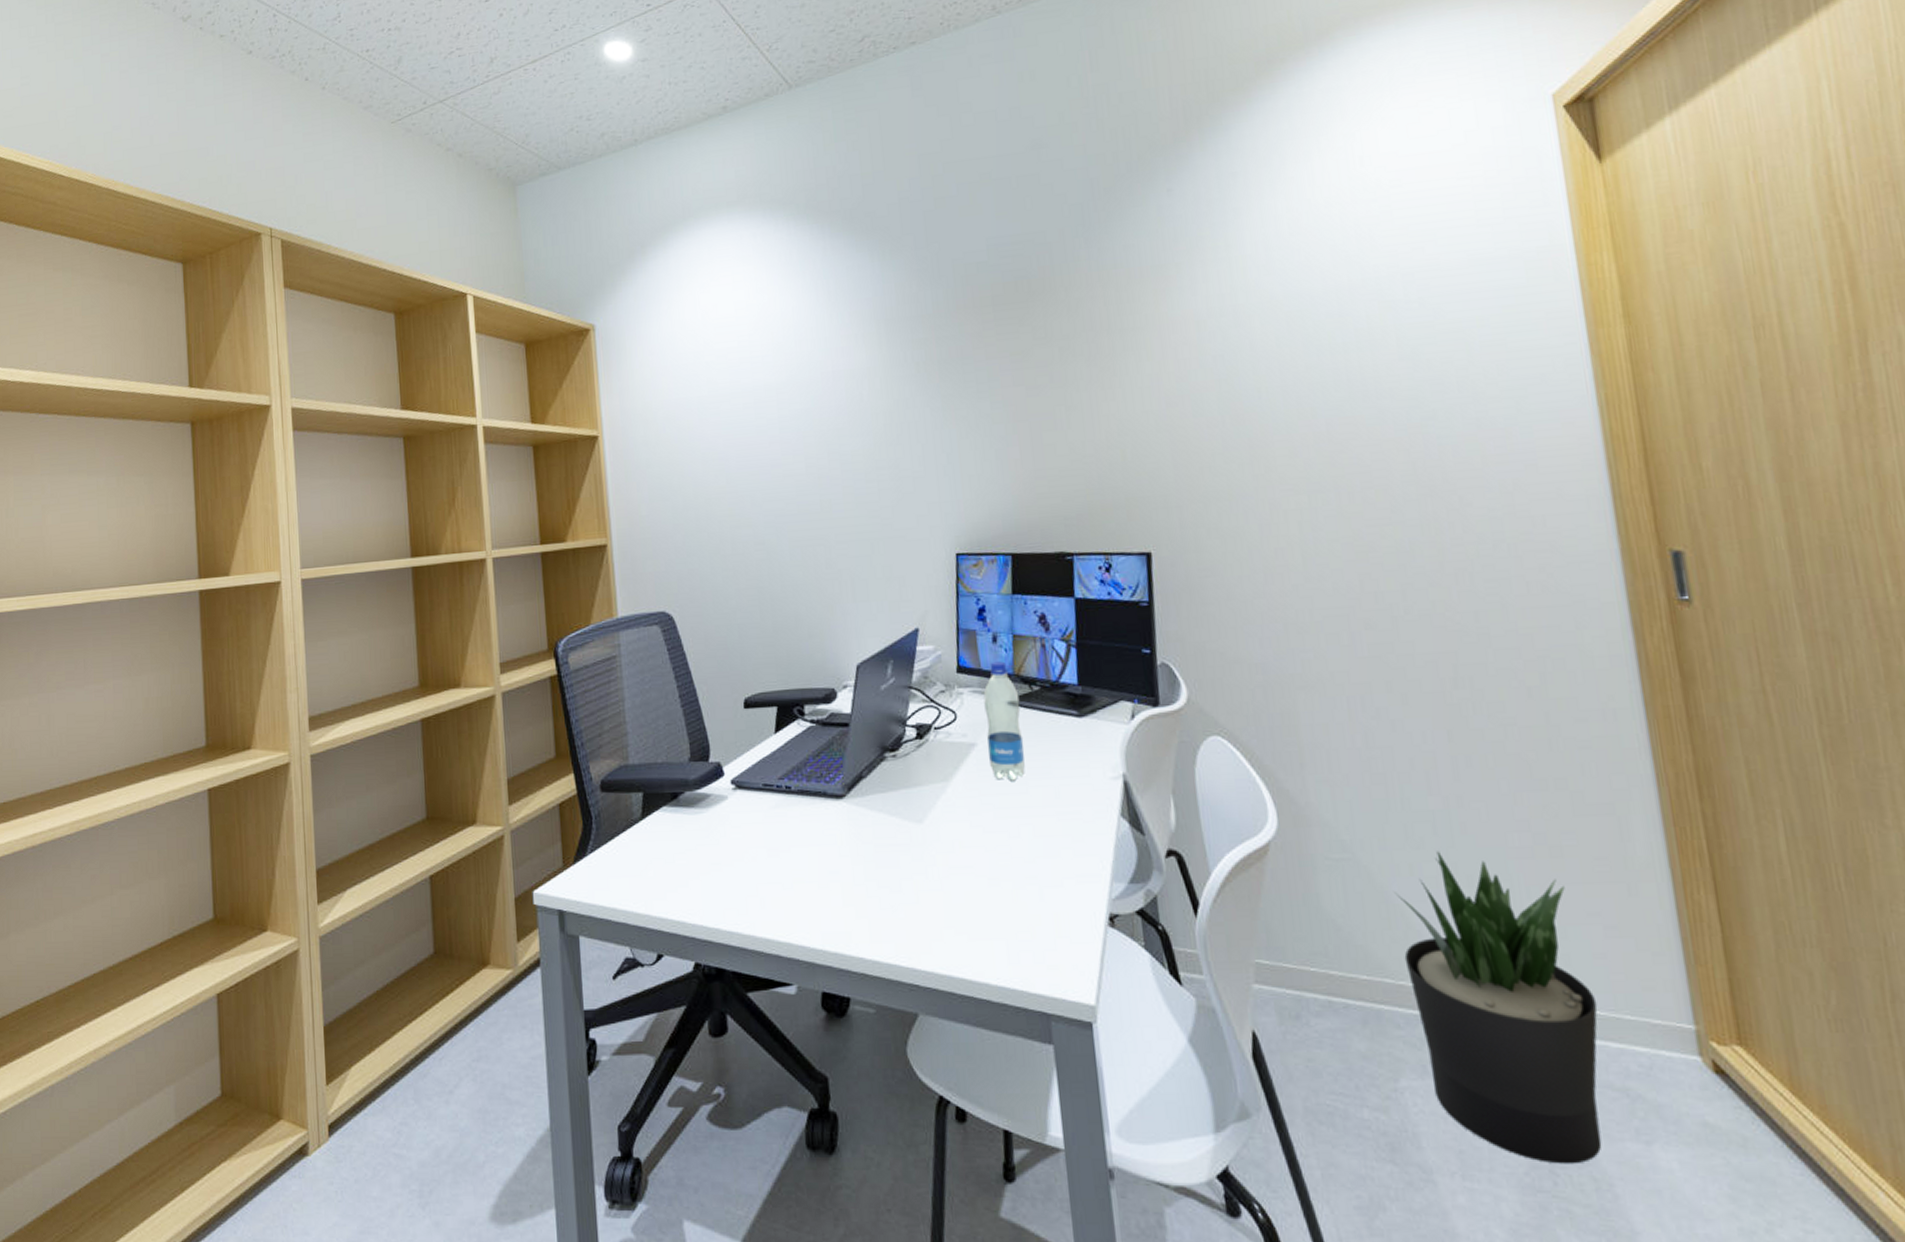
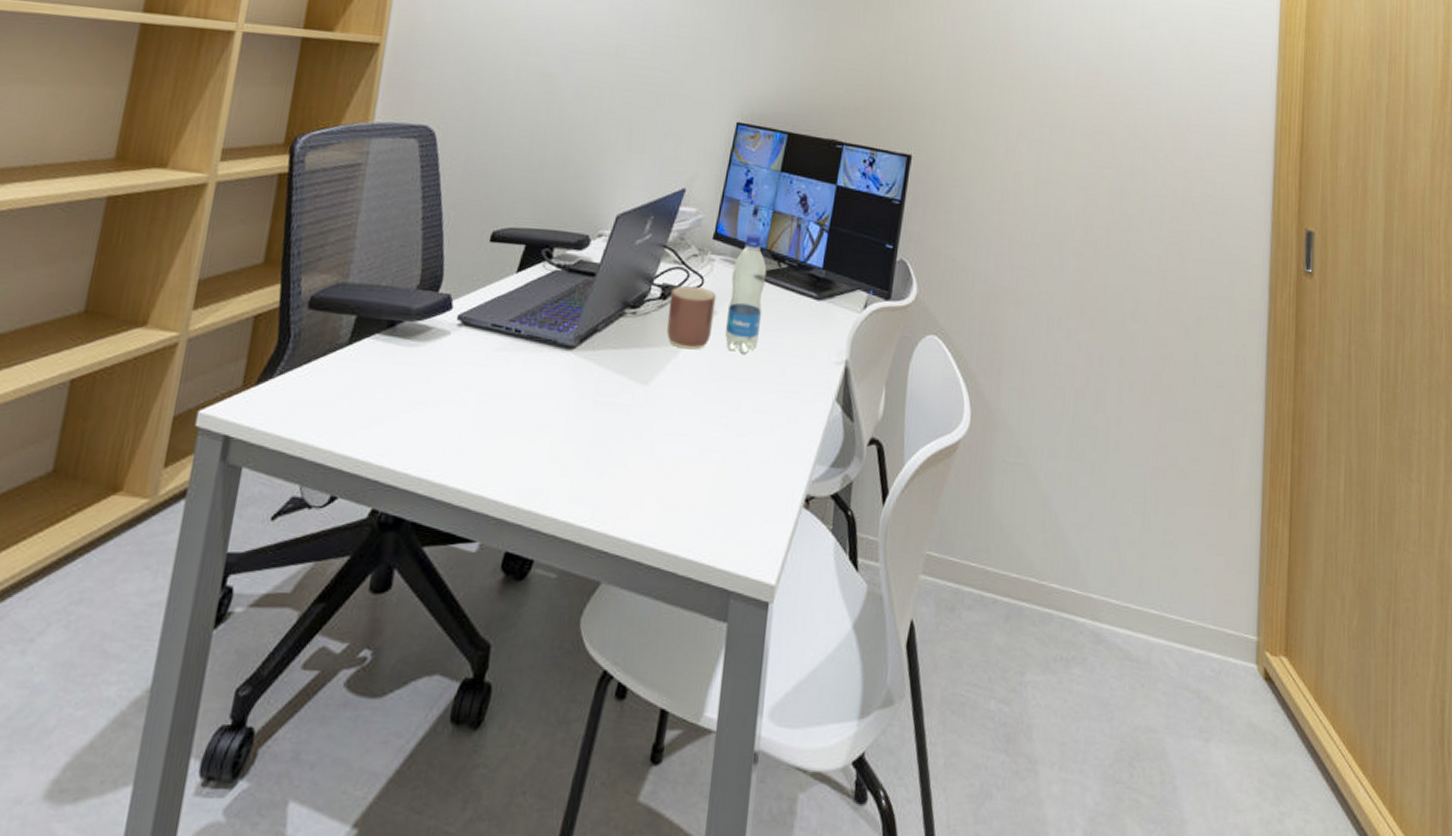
mug: none [925,721,976,784] -> present [666,285,717,350]
planter: present [1394,851,1602,1164] -> none [1050,464,1190,758]

